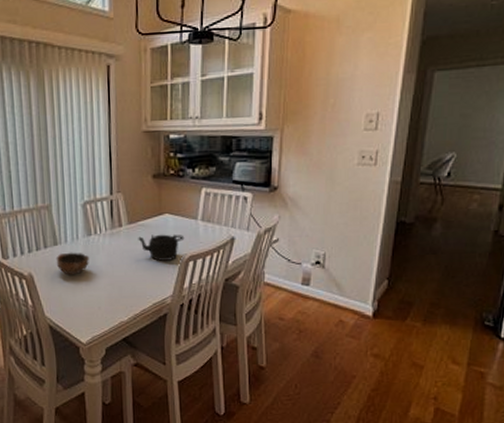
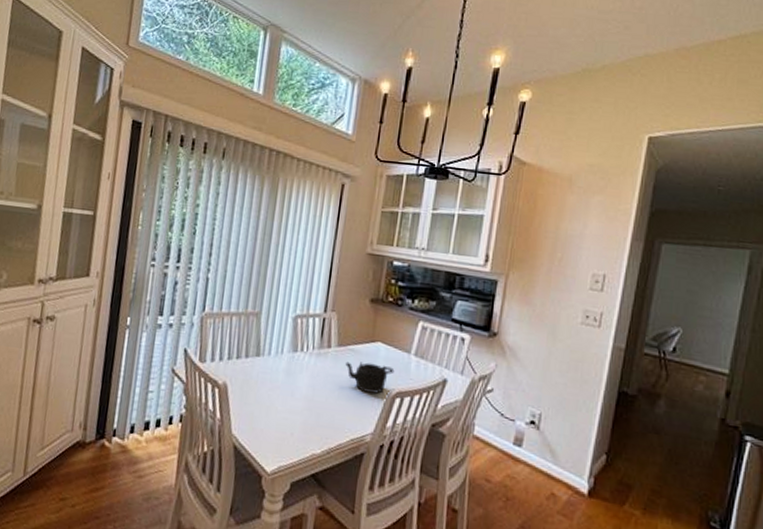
bowl: present [56,252,89,275] -> none [254,366,291,393]

